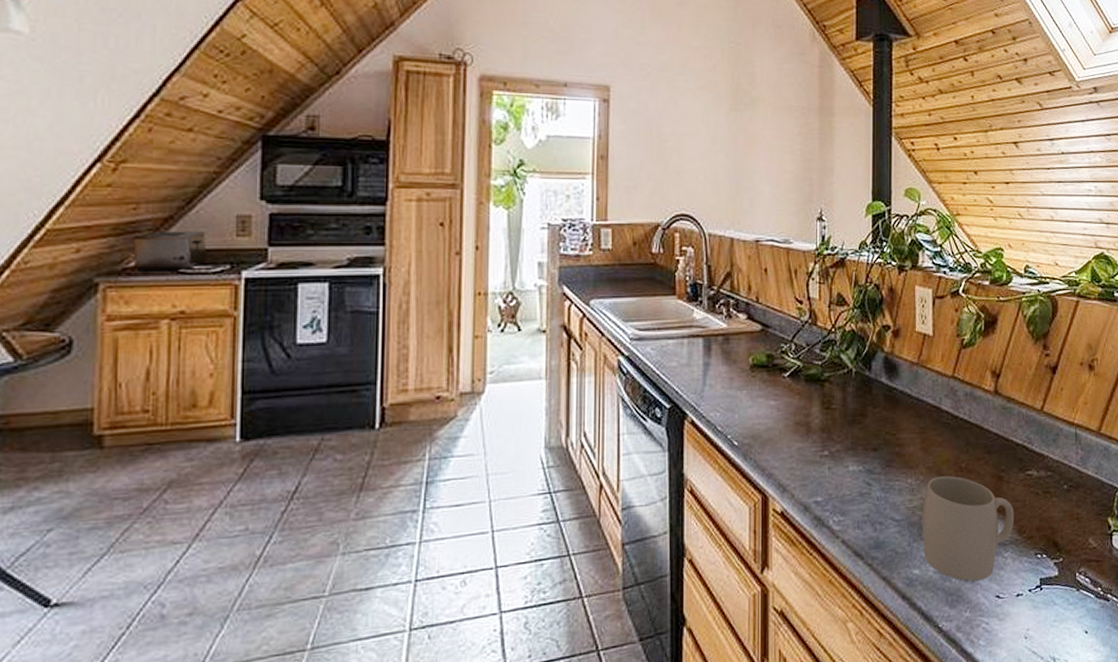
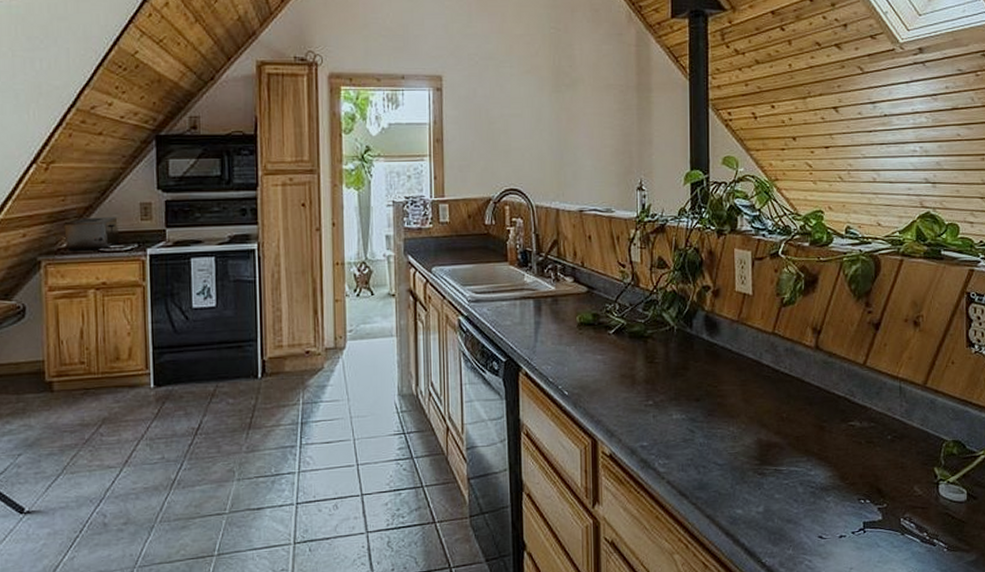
mug: present [923,476,1015,581] -> none [745,425,837,522]

